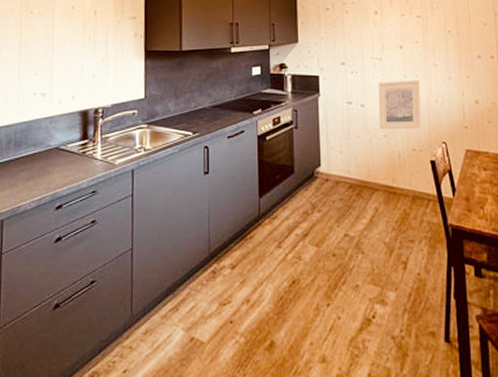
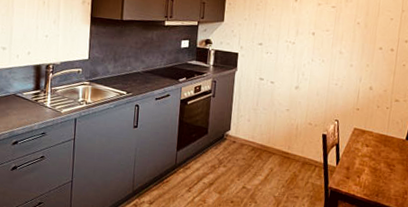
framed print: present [378,80,421,130] -> none [284,63,325,107]

